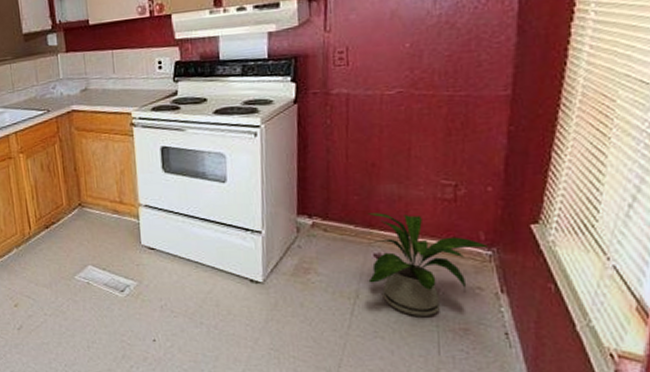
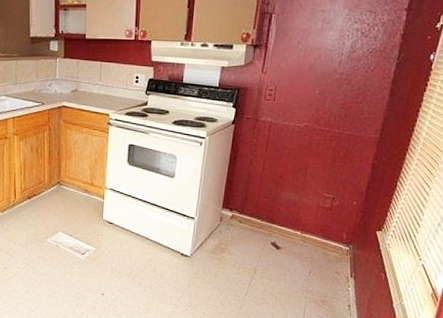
house plant: present [367,213,489,316] -> none [264,212,348,290]

